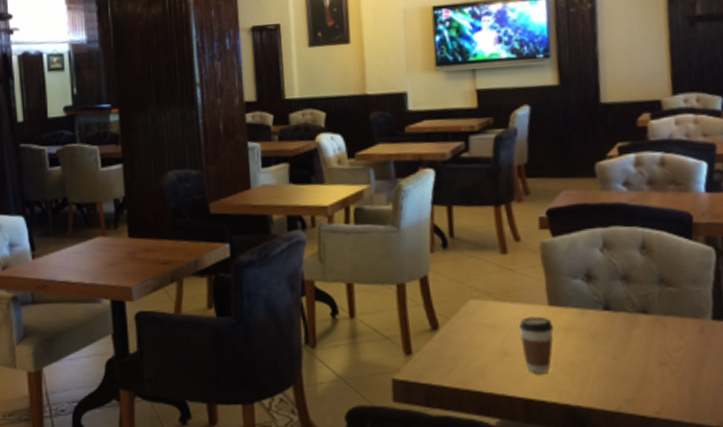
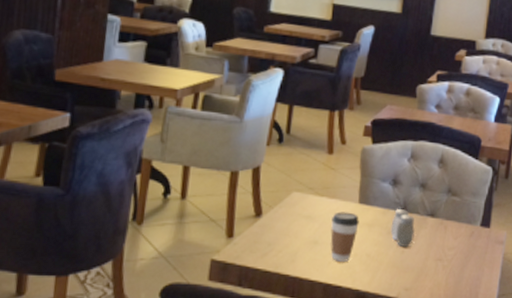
salt and pepper shaker: none [593,308,626,353] -> present [390,209,415,248]

